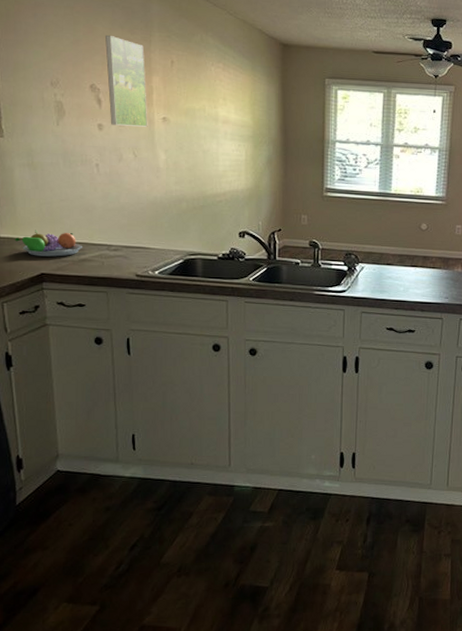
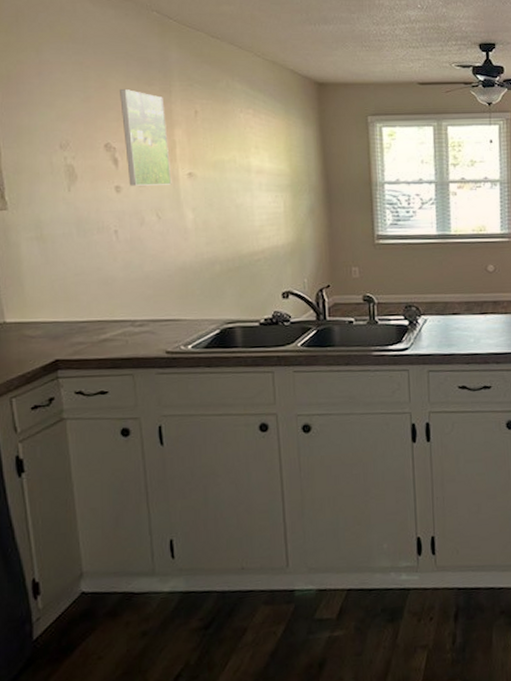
fruit bowl: present [15,230,82,257] -> none [24,310,102,341]

